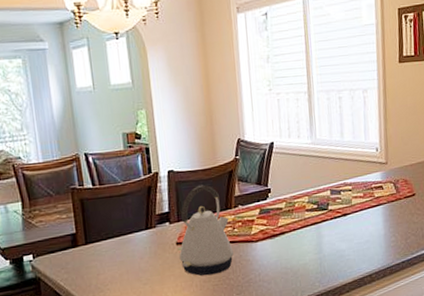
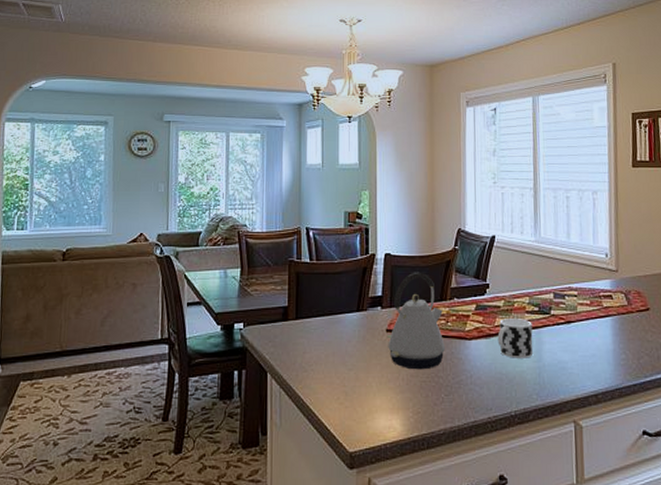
cup: none [281,217,315,254] -> present [497,319,534,358]

